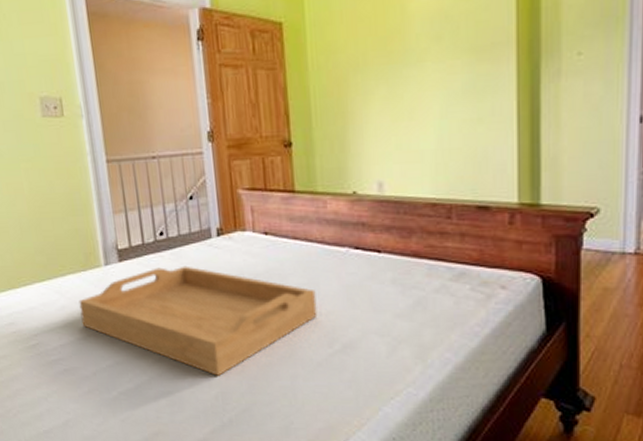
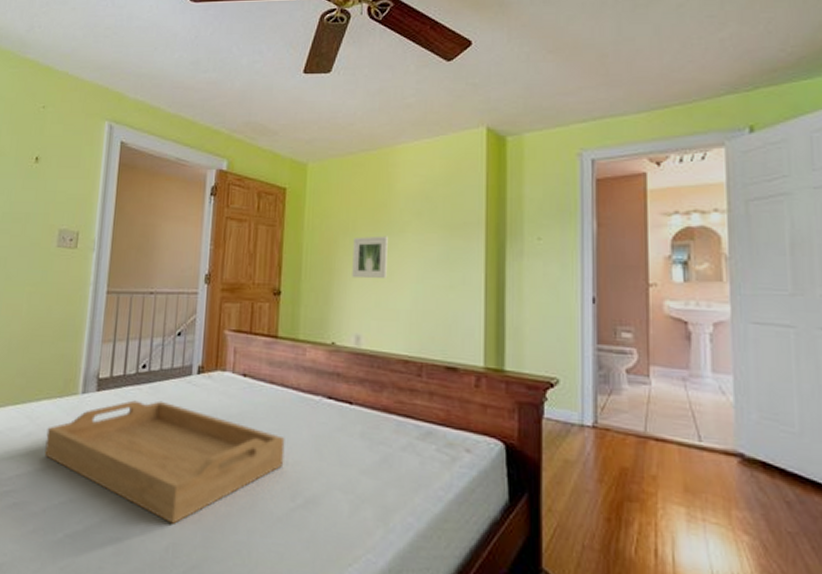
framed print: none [365,68,406,121] -> present [352,235,388,279]

